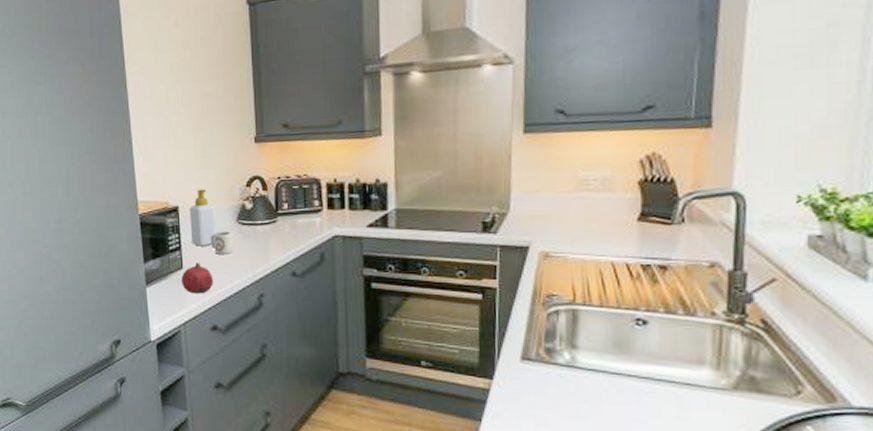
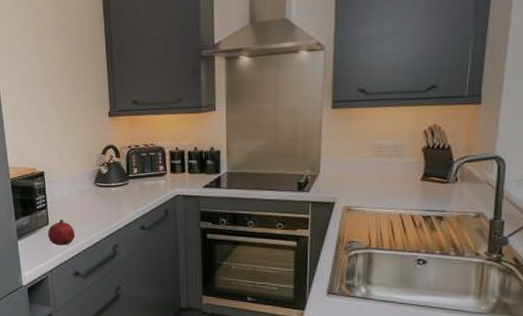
soap bottle: present [189,189,216,246] -> none [53,156,77,205]
cup: present [210,231,233,254] -> none [72,192,91,212]

